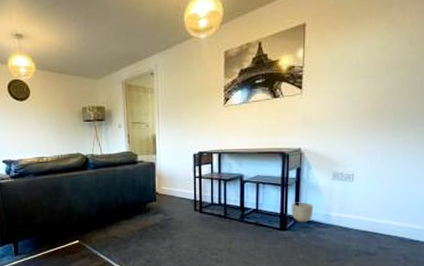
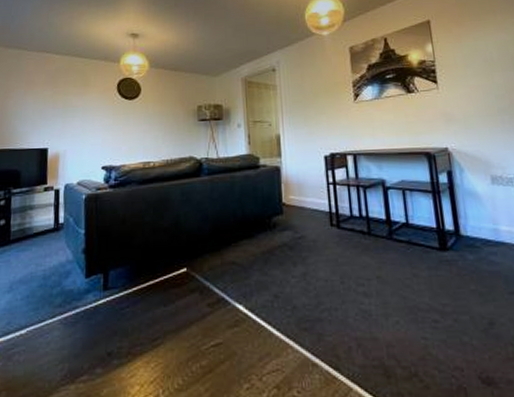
planter: present [291,202,314,223] -> none [448,212,478,241]

